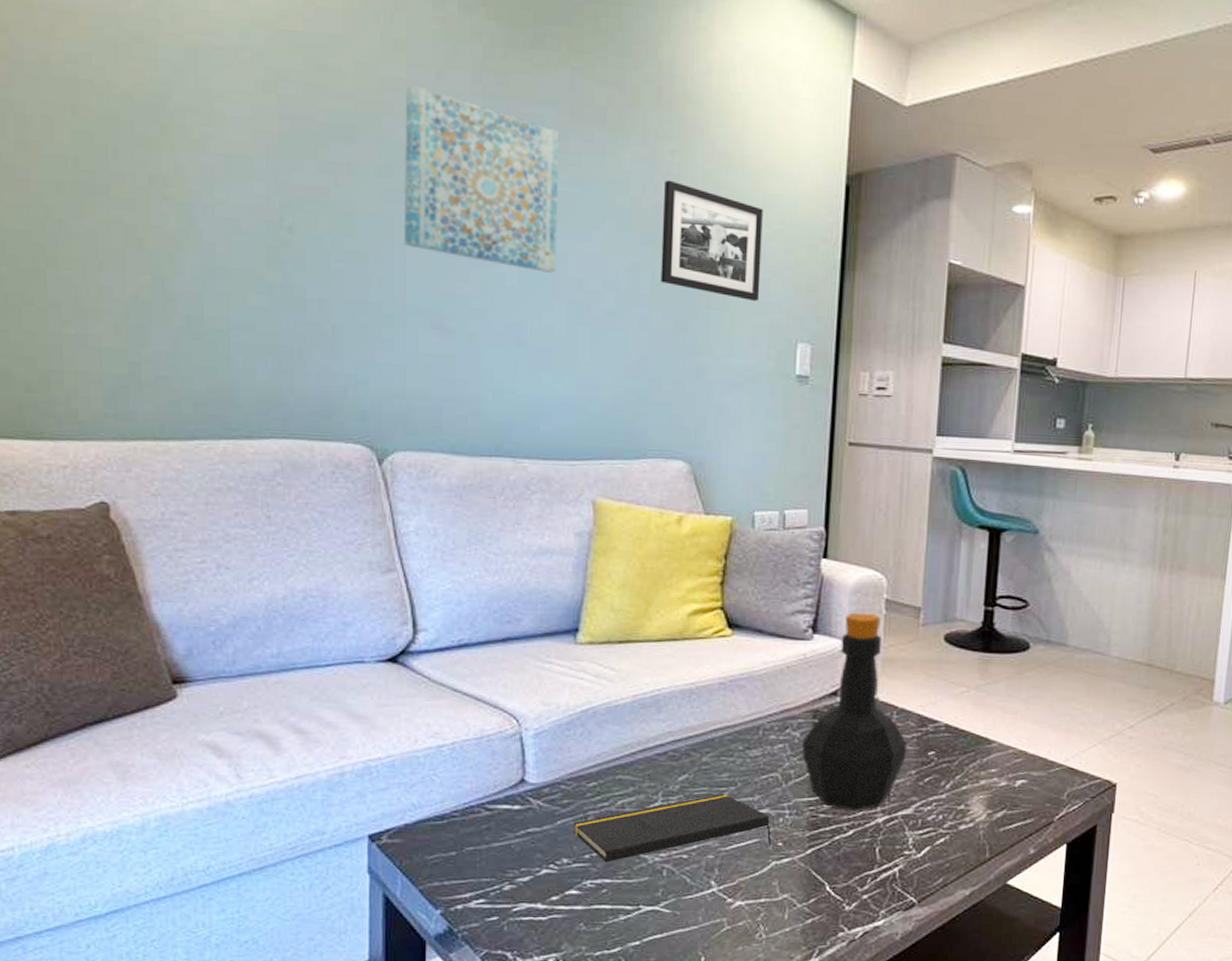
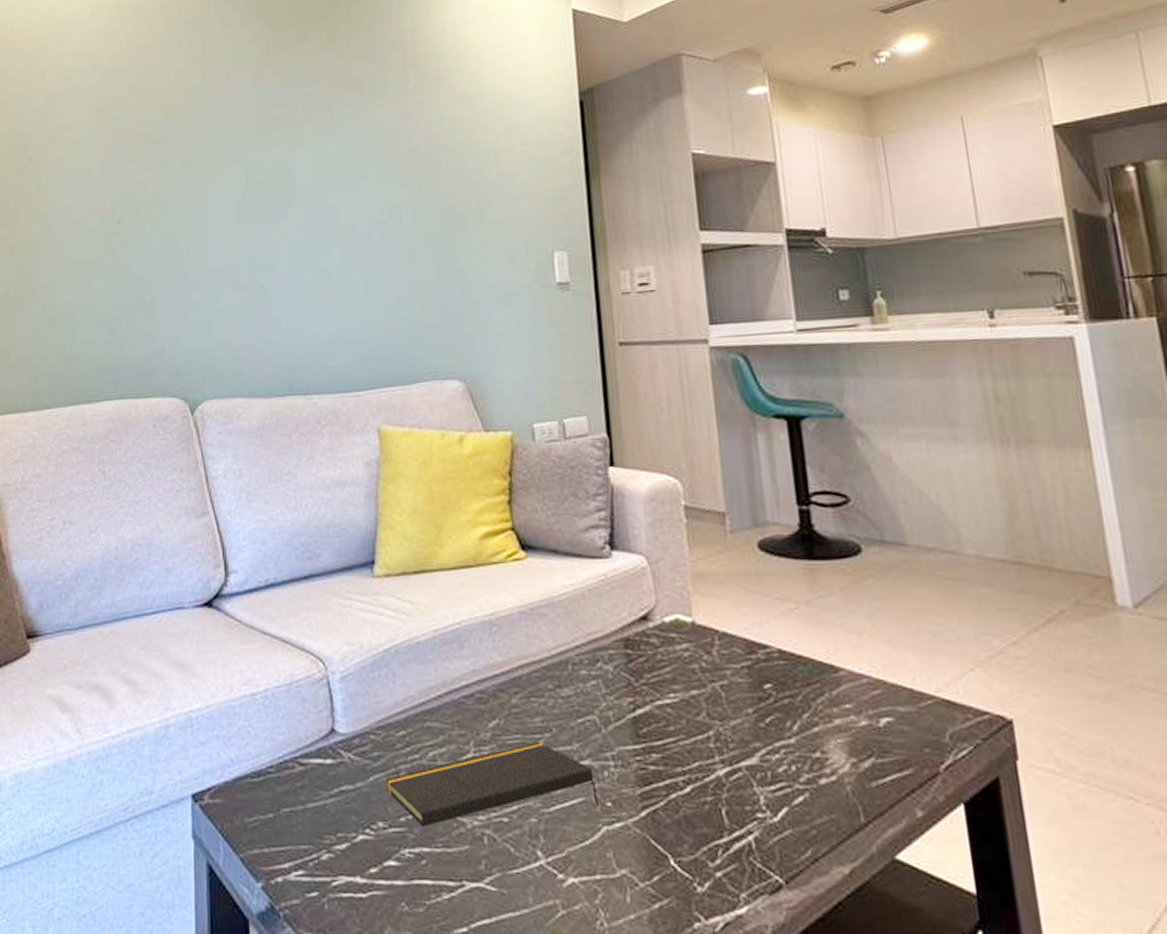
wall art: present [405,85,560,273] -> none [203,89,330,224]
picture frame: present [660,180,763,301] -> none [416,125,513,220]
bottle: present [801,612,907,810] -> none [616,523,739,760]

